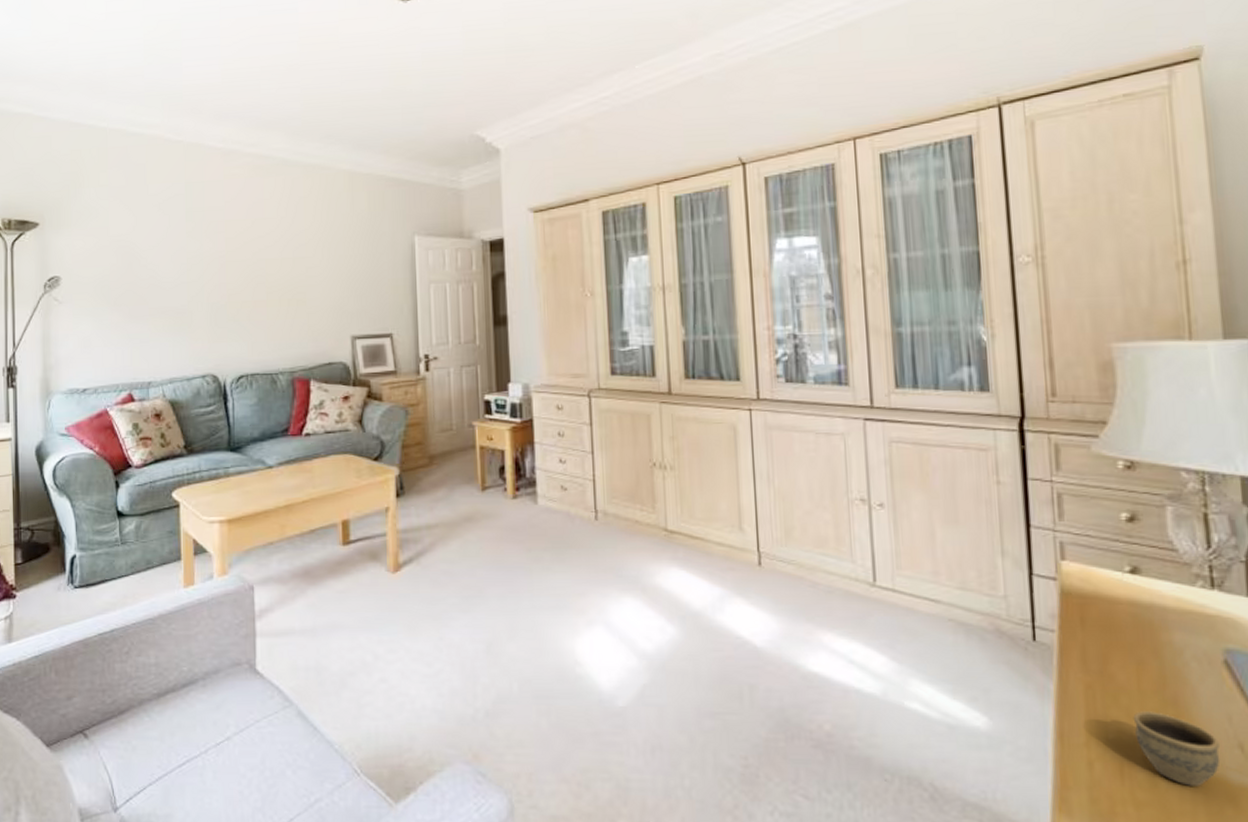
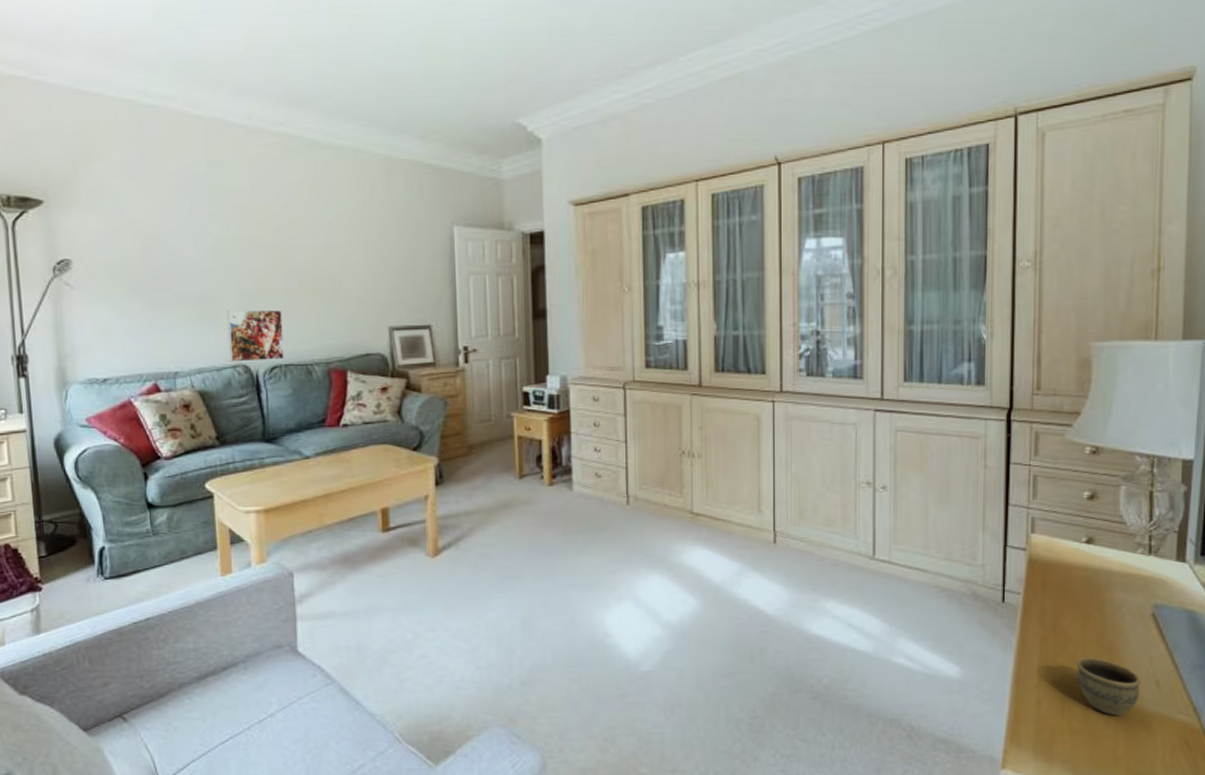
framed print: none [199,320,251,372] -> present [227,309,284,362]

